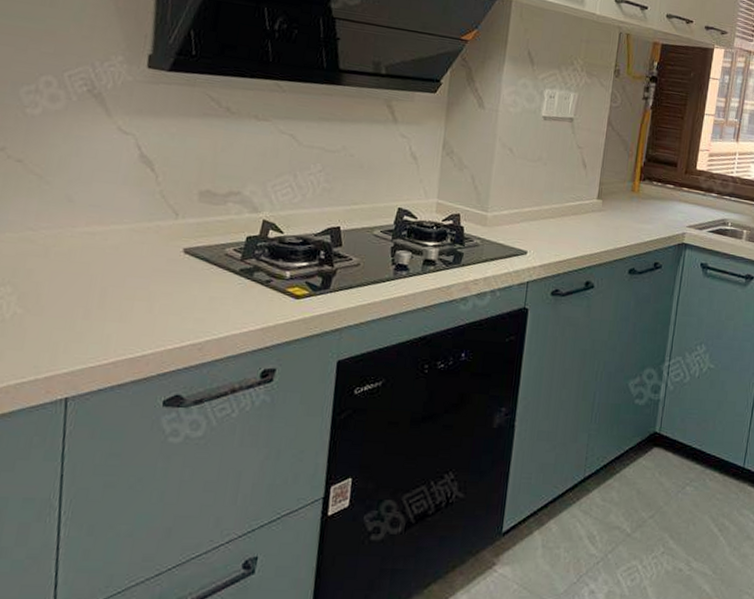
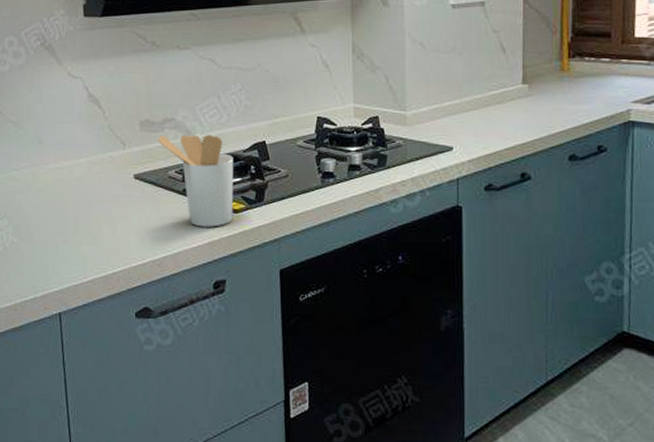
utensil holder: none [218,209,303,312] -> present [158,134,234,227]

